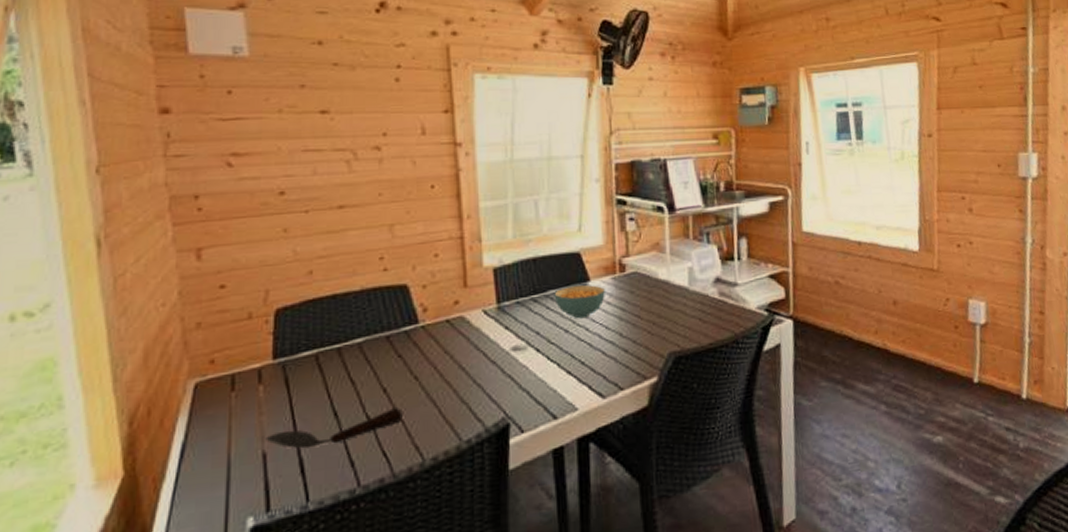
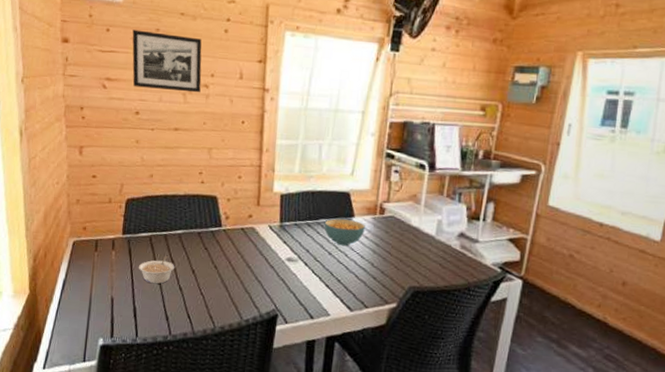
spoon: present [265,406,403,449] -> none [114,284,204,302]
picture frame: none [266,88,370,160] -> present [132,29,202,93]
legume: none [301,377,357,420] -> present [138,256,175,284]

